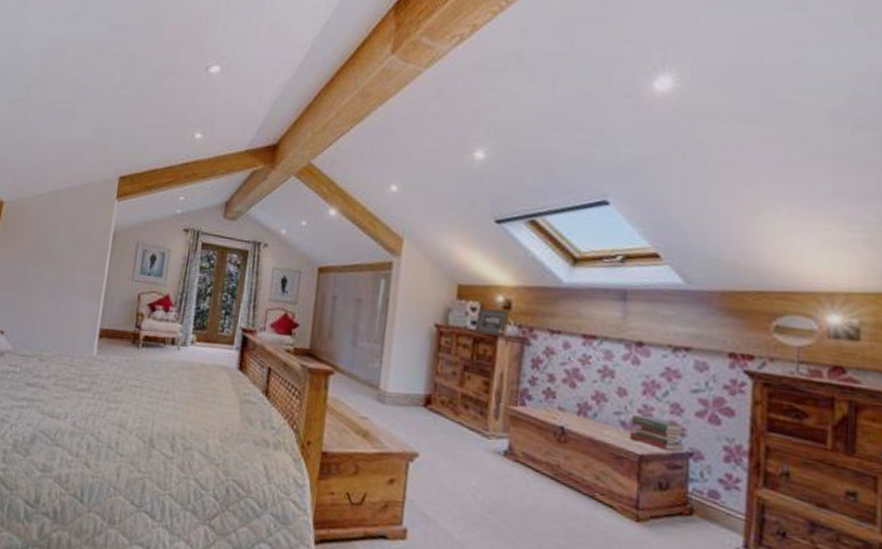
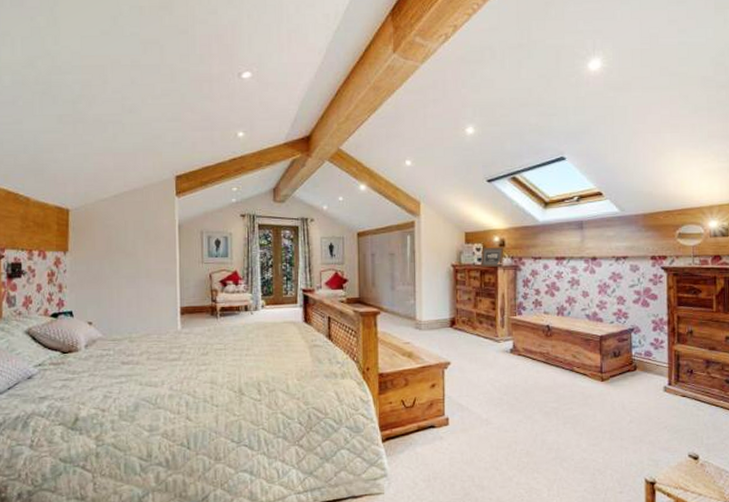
books: present [629,414,684,452] -> none [592,308,628,330]

